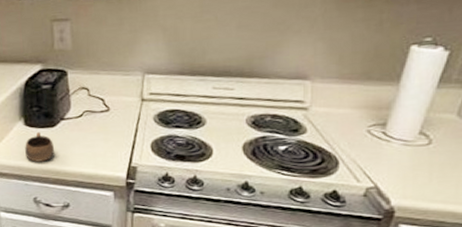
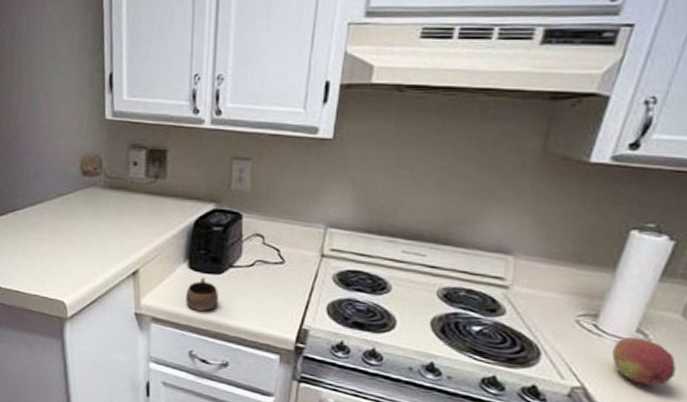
fruit: none [399,138,453,179] -> present [611,337,676,386]

